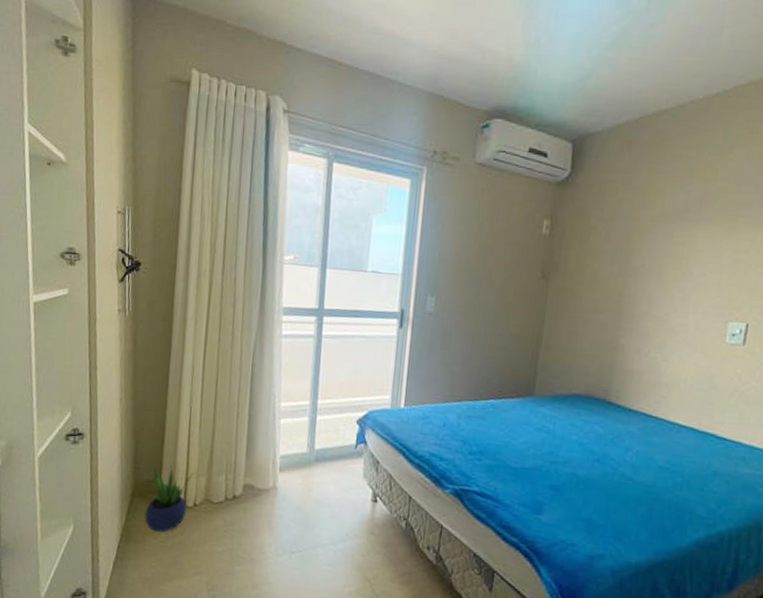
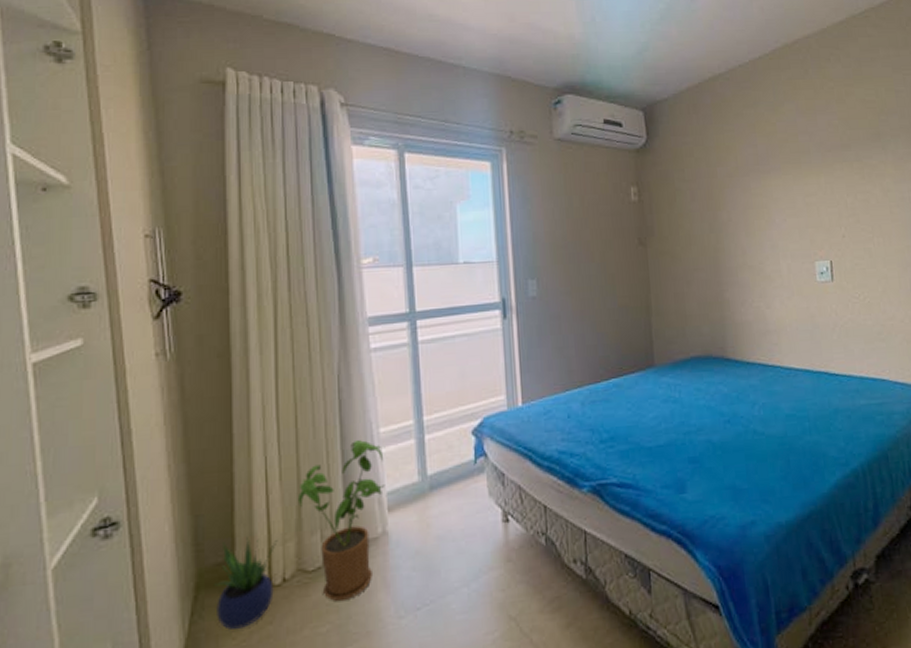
house plant: none [211,409,281,532] -> present [297,440,385,602]

